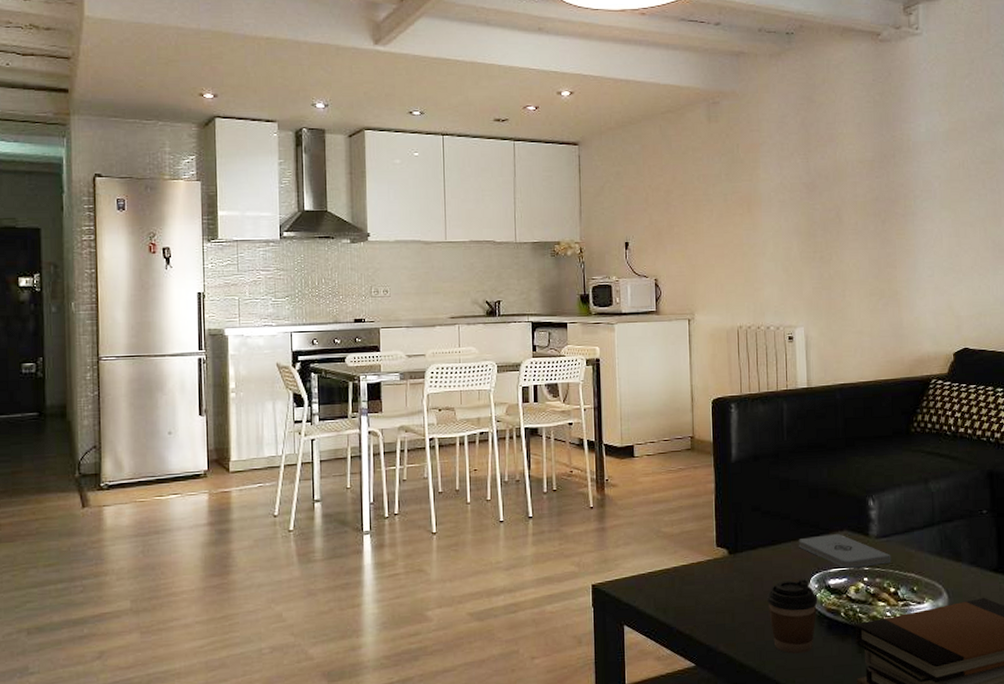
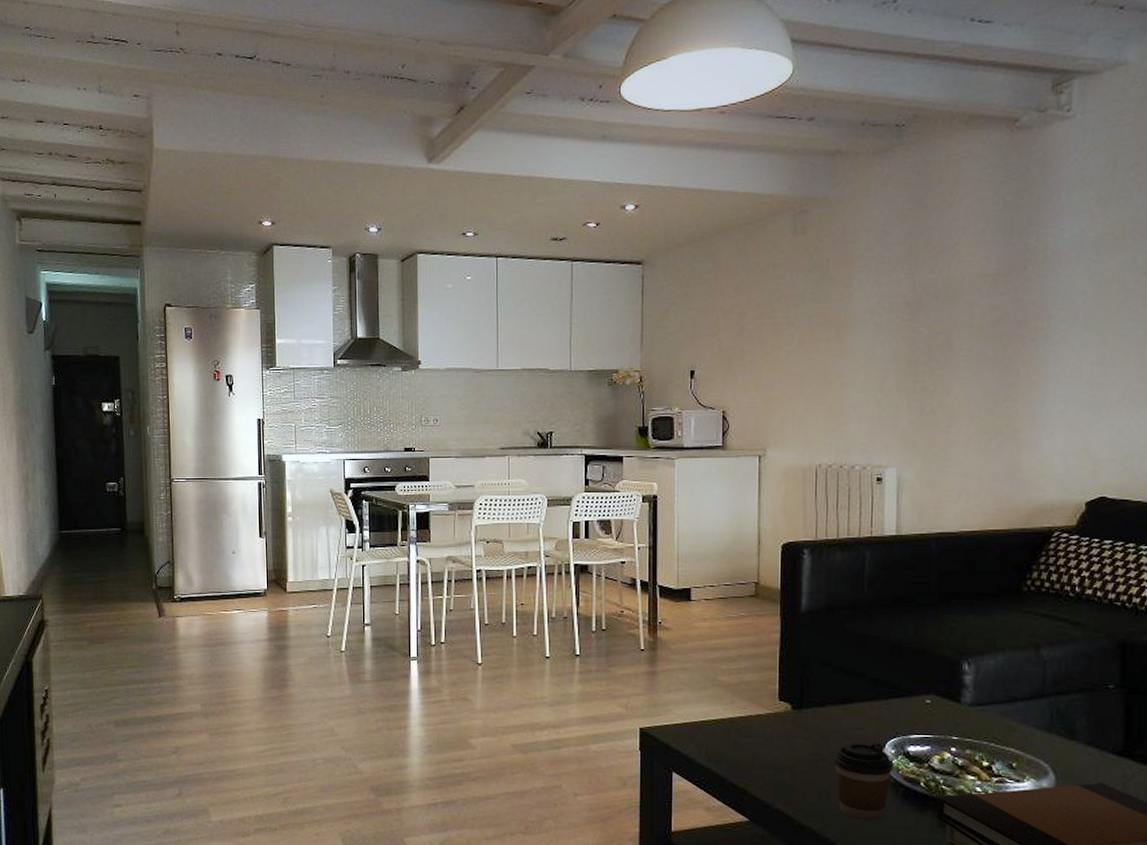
notepad: present [798,534,892,569] -> none [874,697,987,737]

